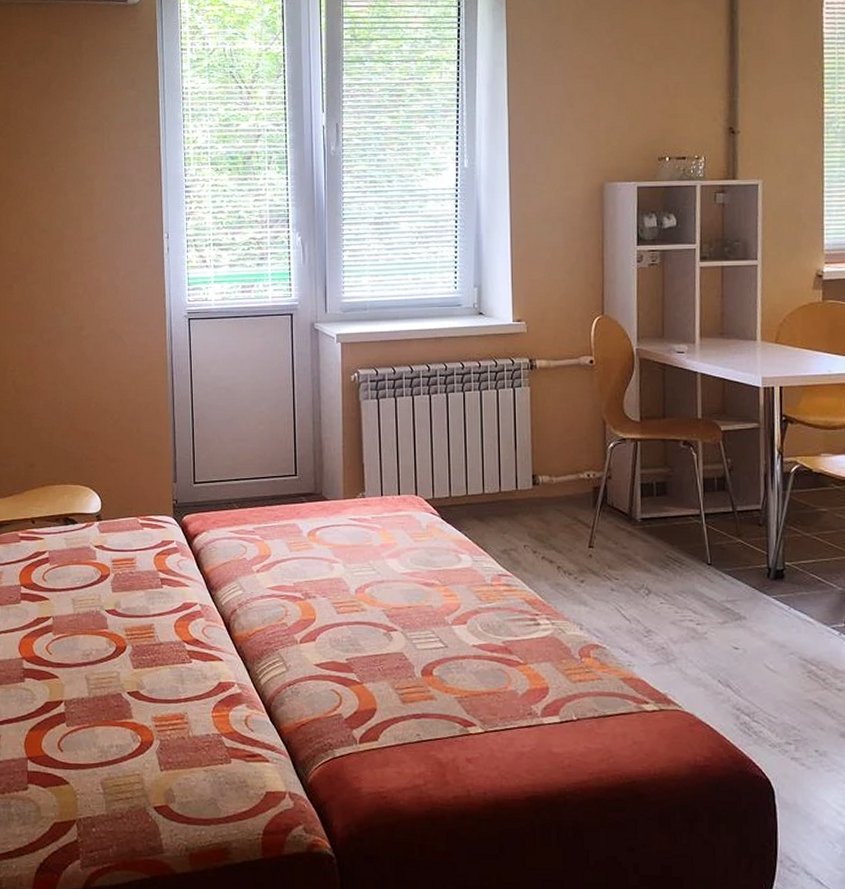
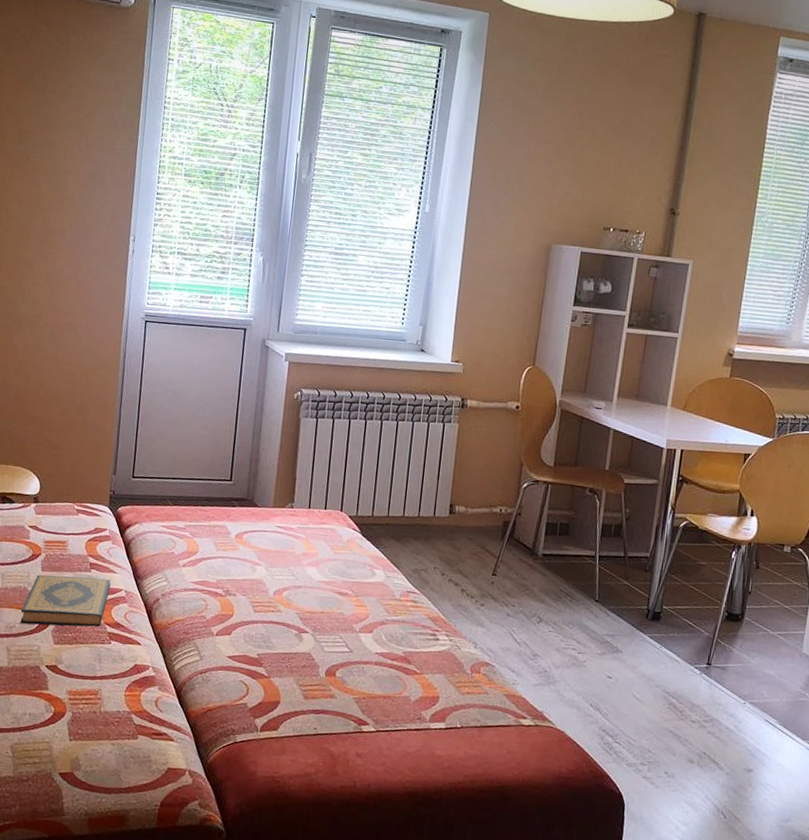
hardback book: none [95,594,184,650] -> present [20,574,111,627]

